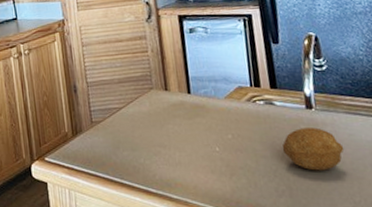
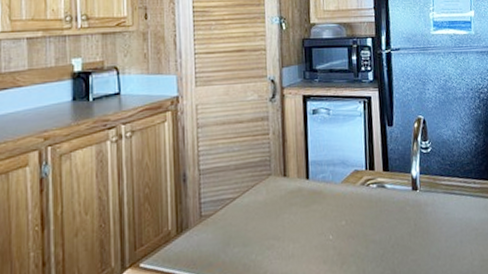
fruit: present [282,127,344,171] -> none [389,208,441,252]

